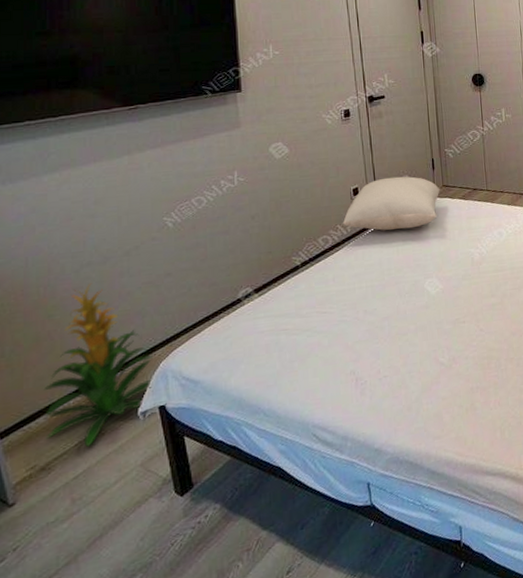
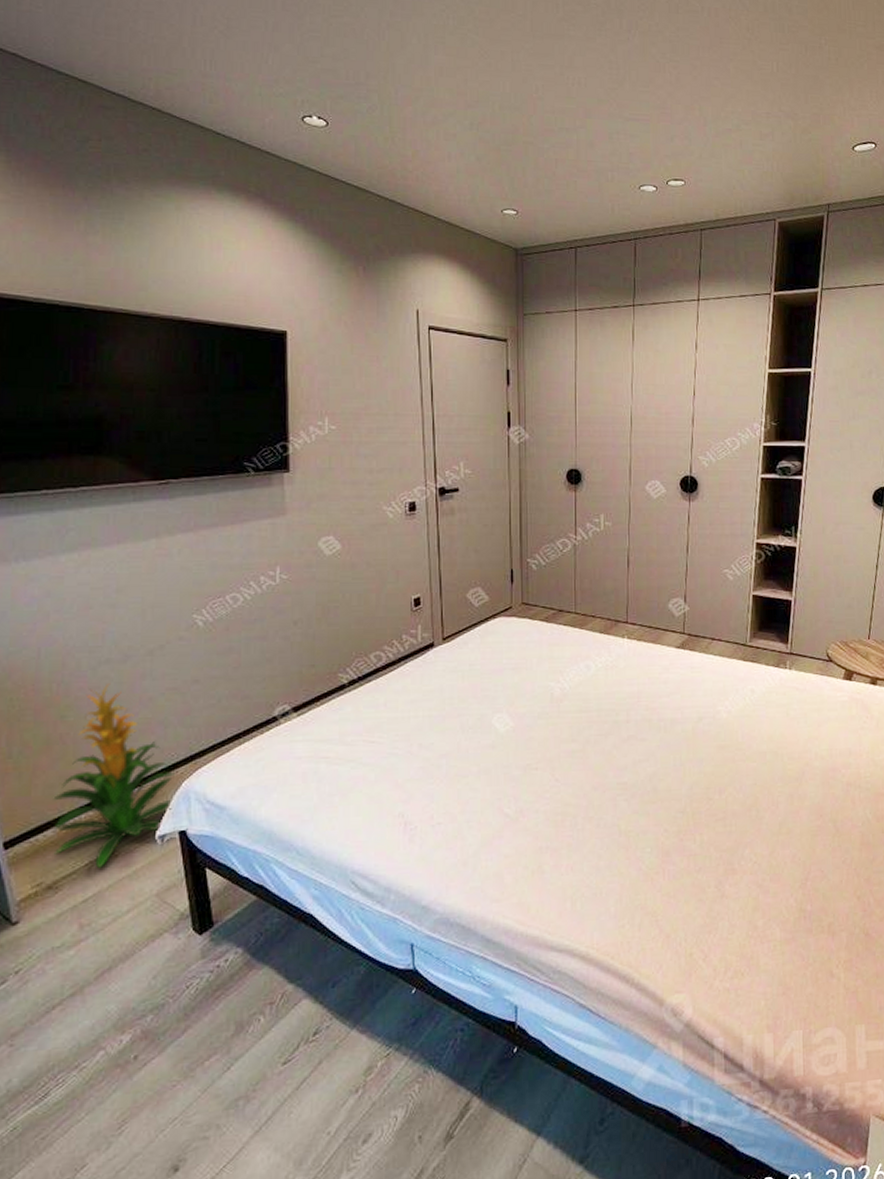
pillow: present [342,176,440,231] -> none [399,588,518,652]

